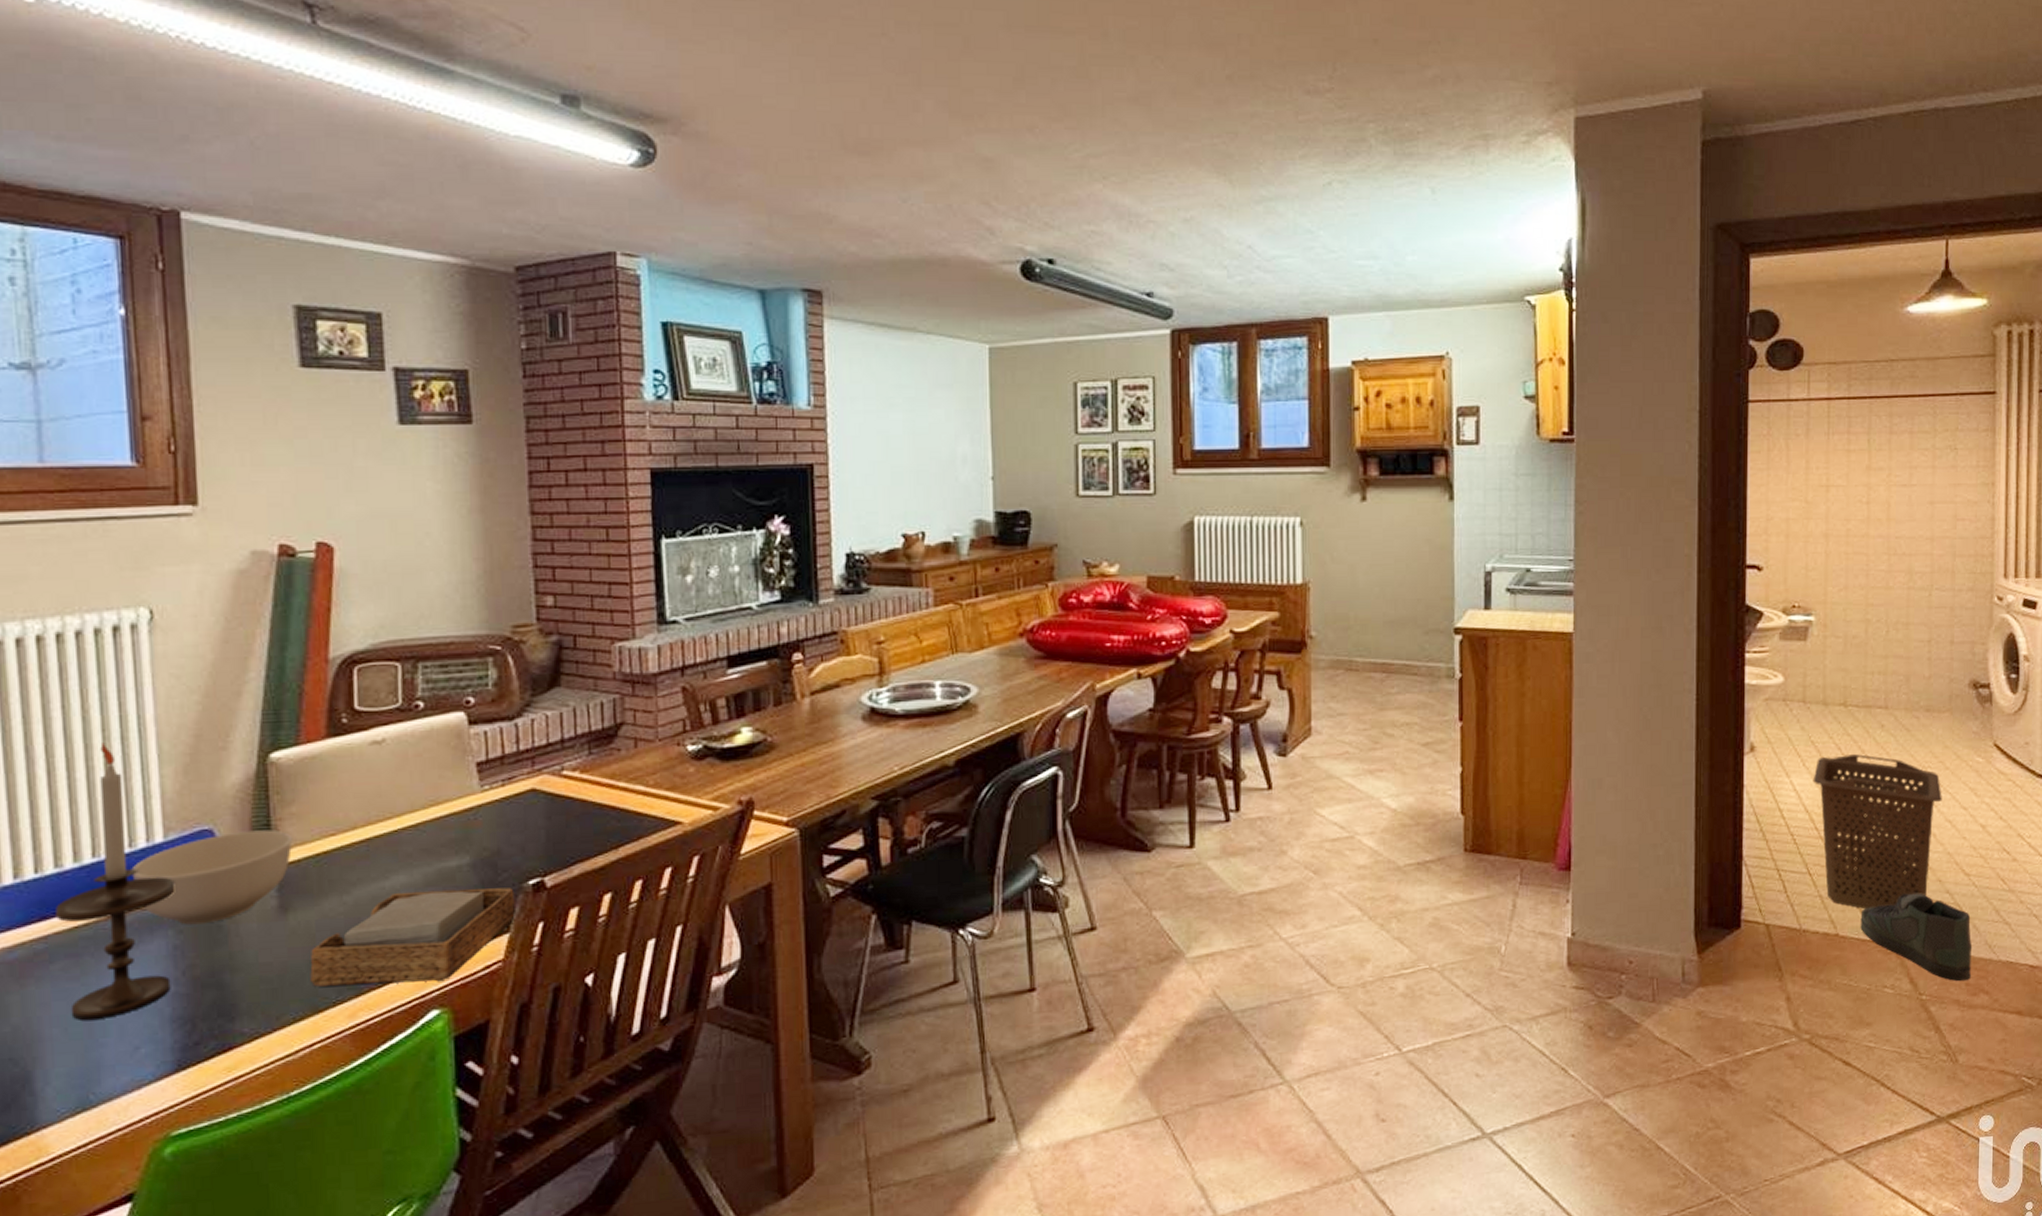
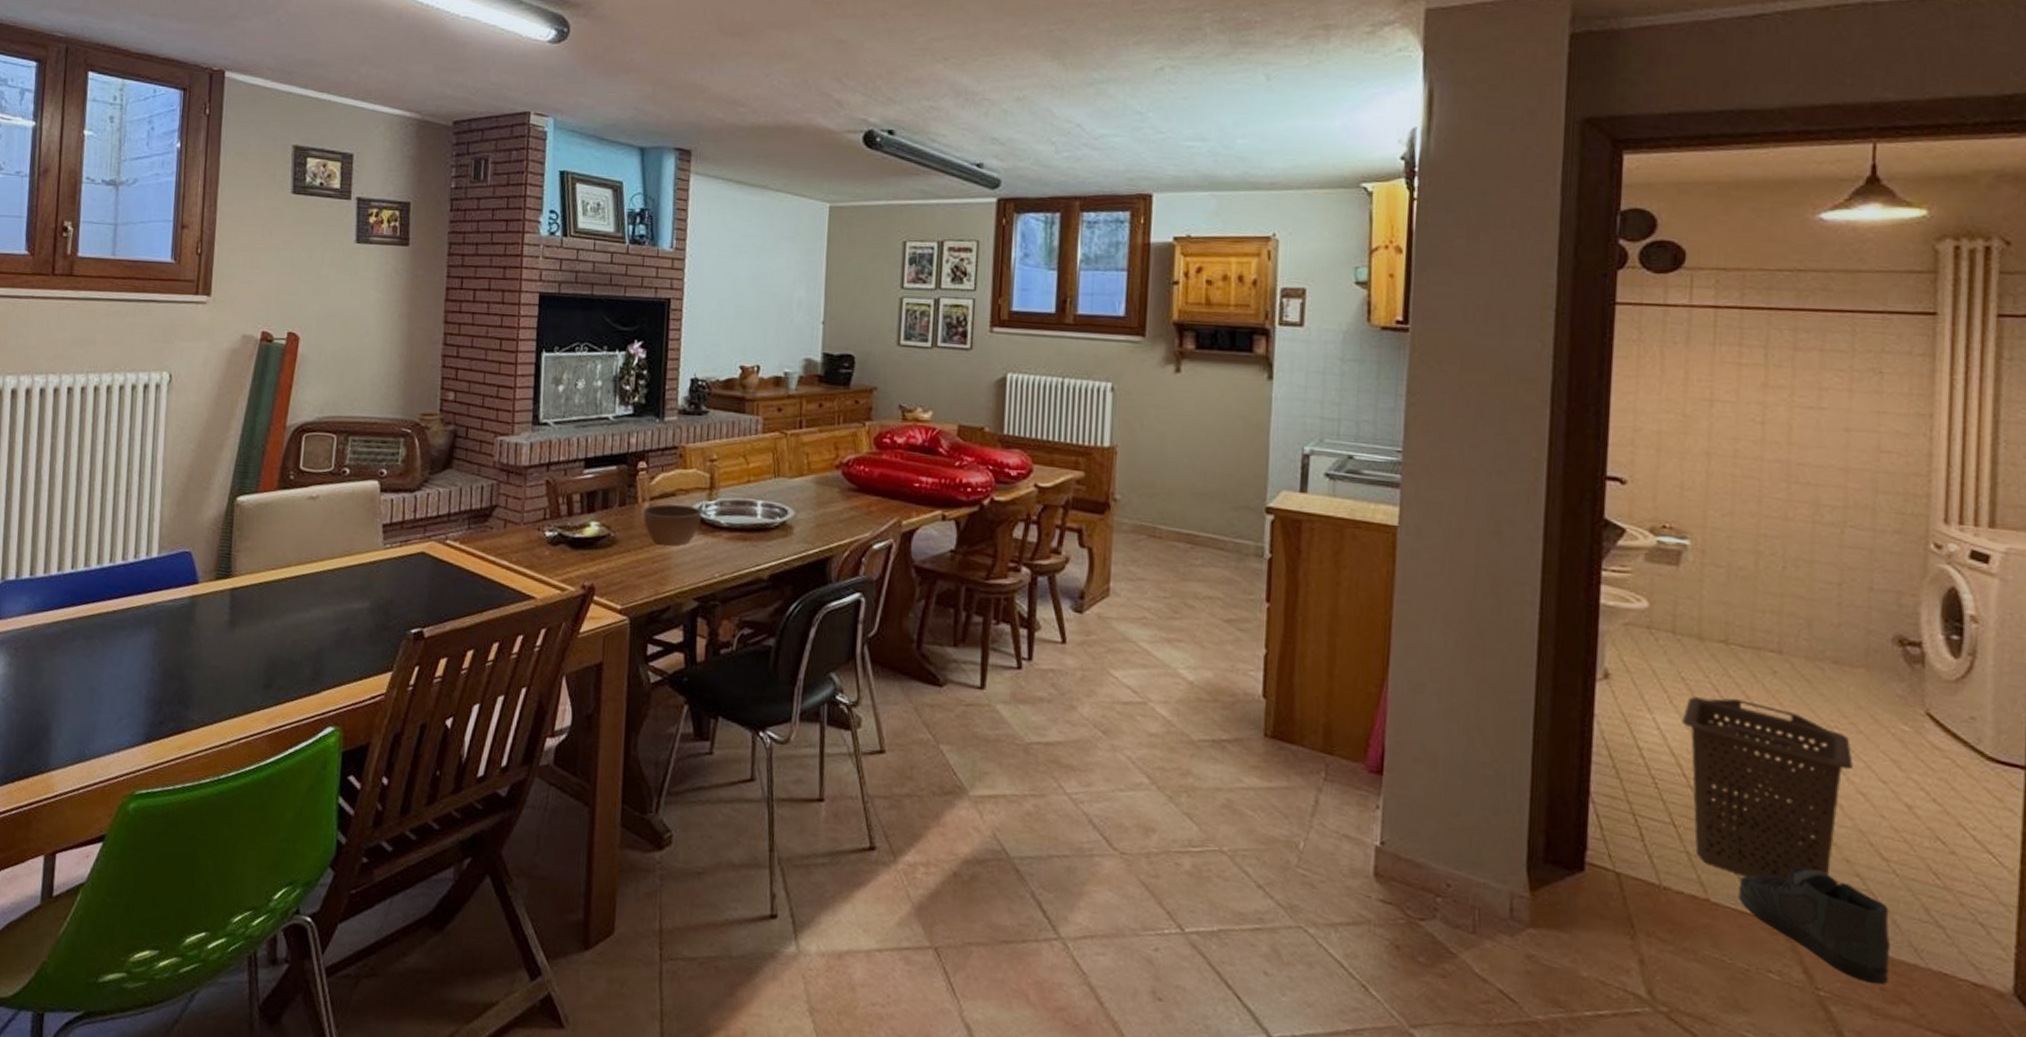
candlestick: present [55,743,176,1020] -> none [81,474,162,691]
bowl: present [131,829,293,925] -> none [133,556,246,627]
napkin holder: present [310,887,515,987] -> none [244,623,400,703]
bowl: none [803,695,873,744] -> present [643,504,702,546]

